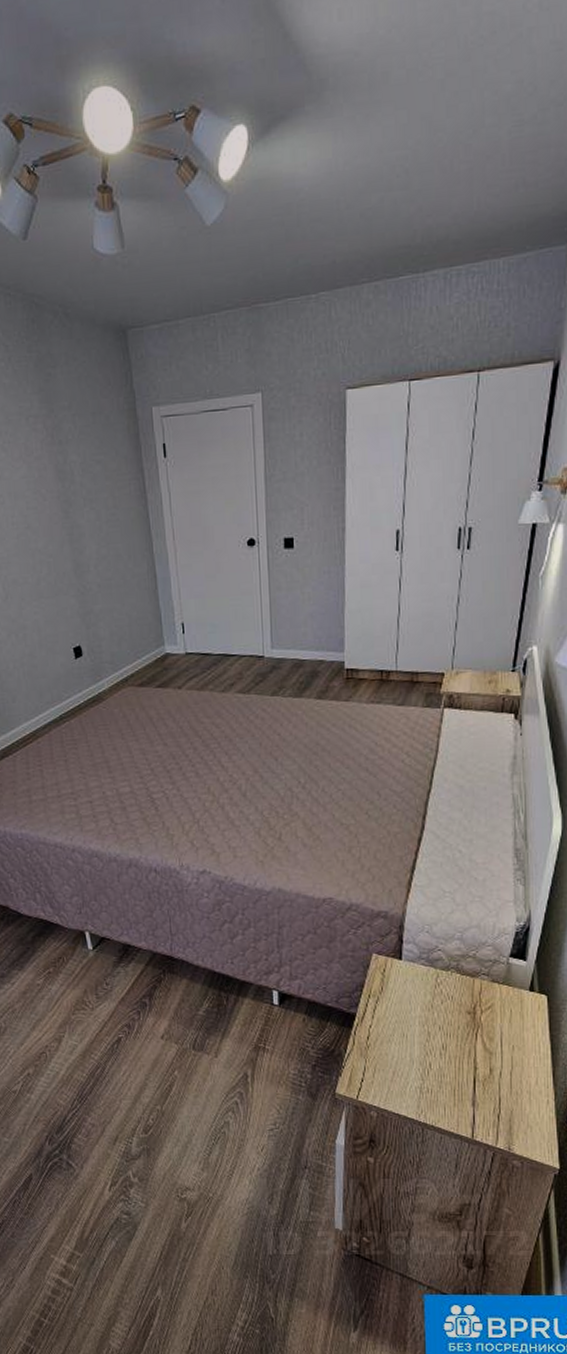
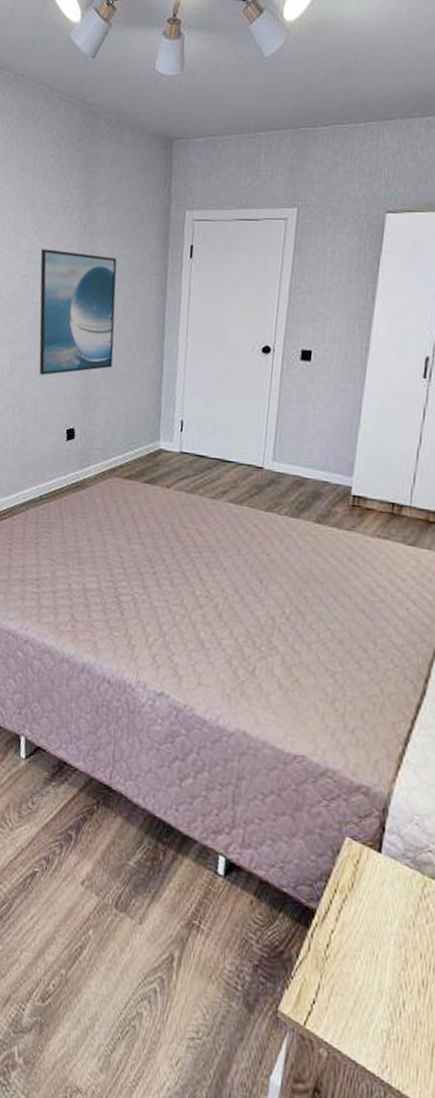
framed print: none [11,464,106,597] -> present [39,249,117,375]

